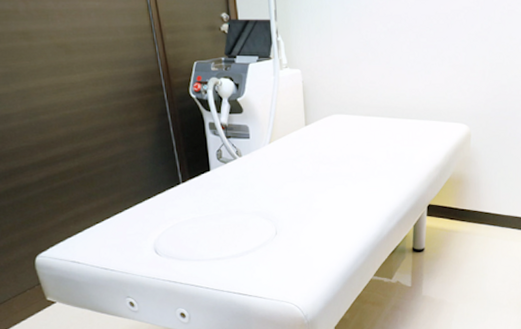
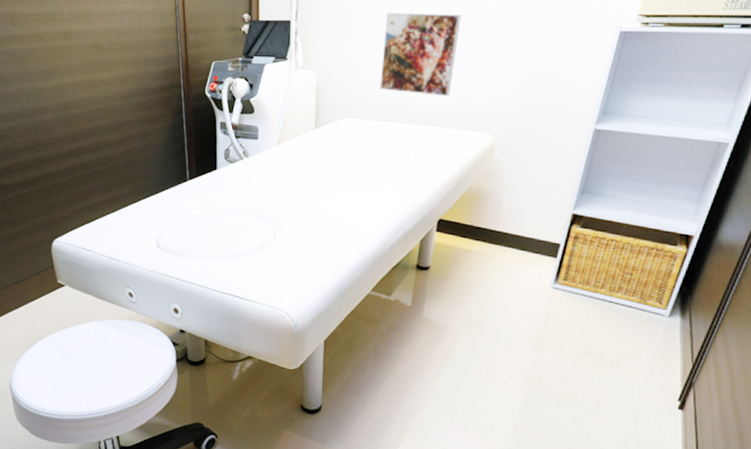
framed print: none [362,12,431,91] -> present [380,12,461,97]

